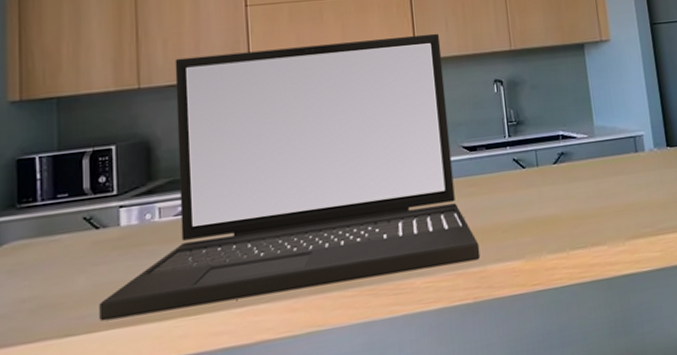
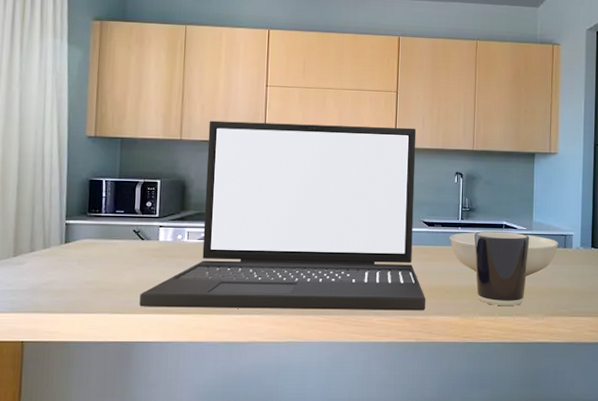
bowl: none [497,142,629,200] -> present [449,232,559,277]
mug: none [527,142,598,238] -> present [474,231,530,306]

